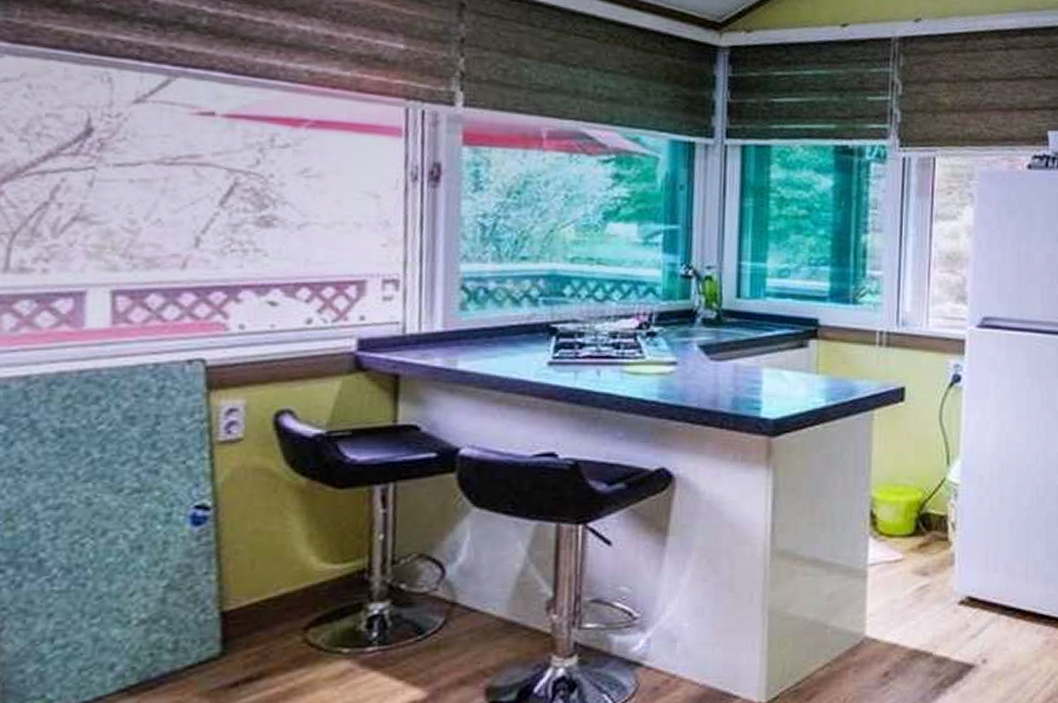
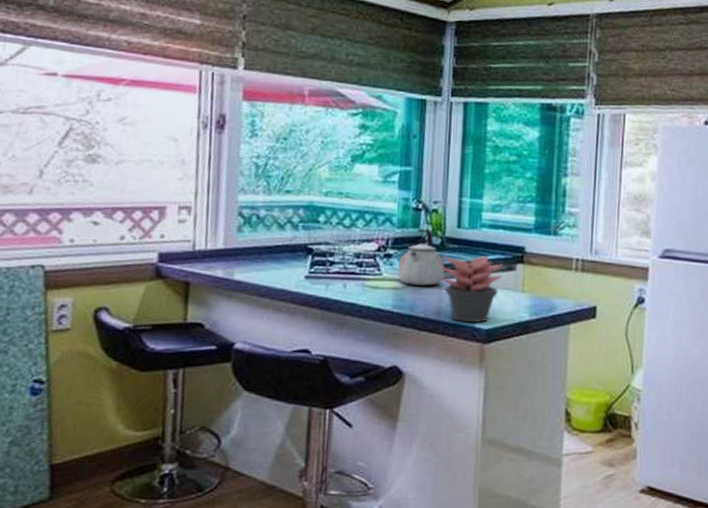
kettle: none [663,300,722,371] -> present [397,228,445,287]
succulent plant: none [717,331,793,411] -> present [441,256,503,322]

